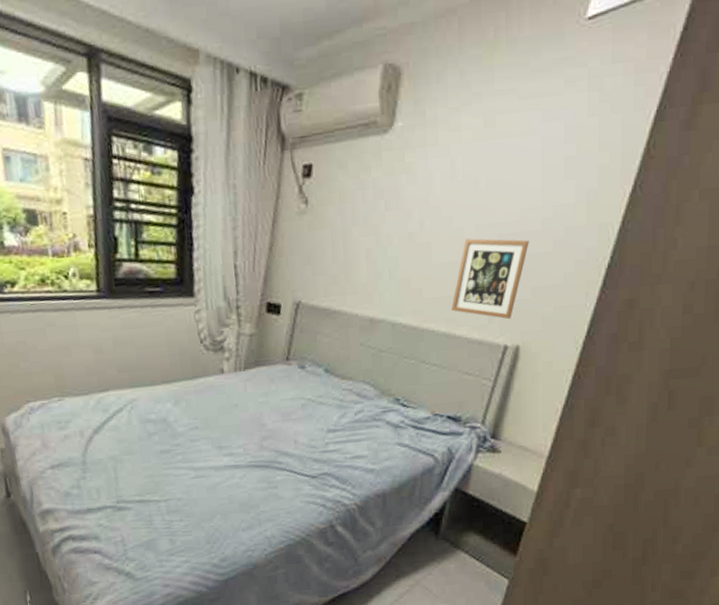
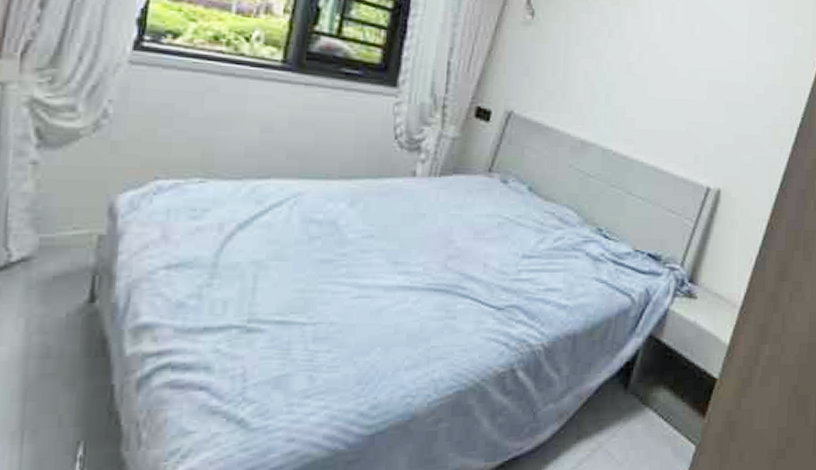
picture frame: present [451,238,529,320] -> none [661,79,735,162]

